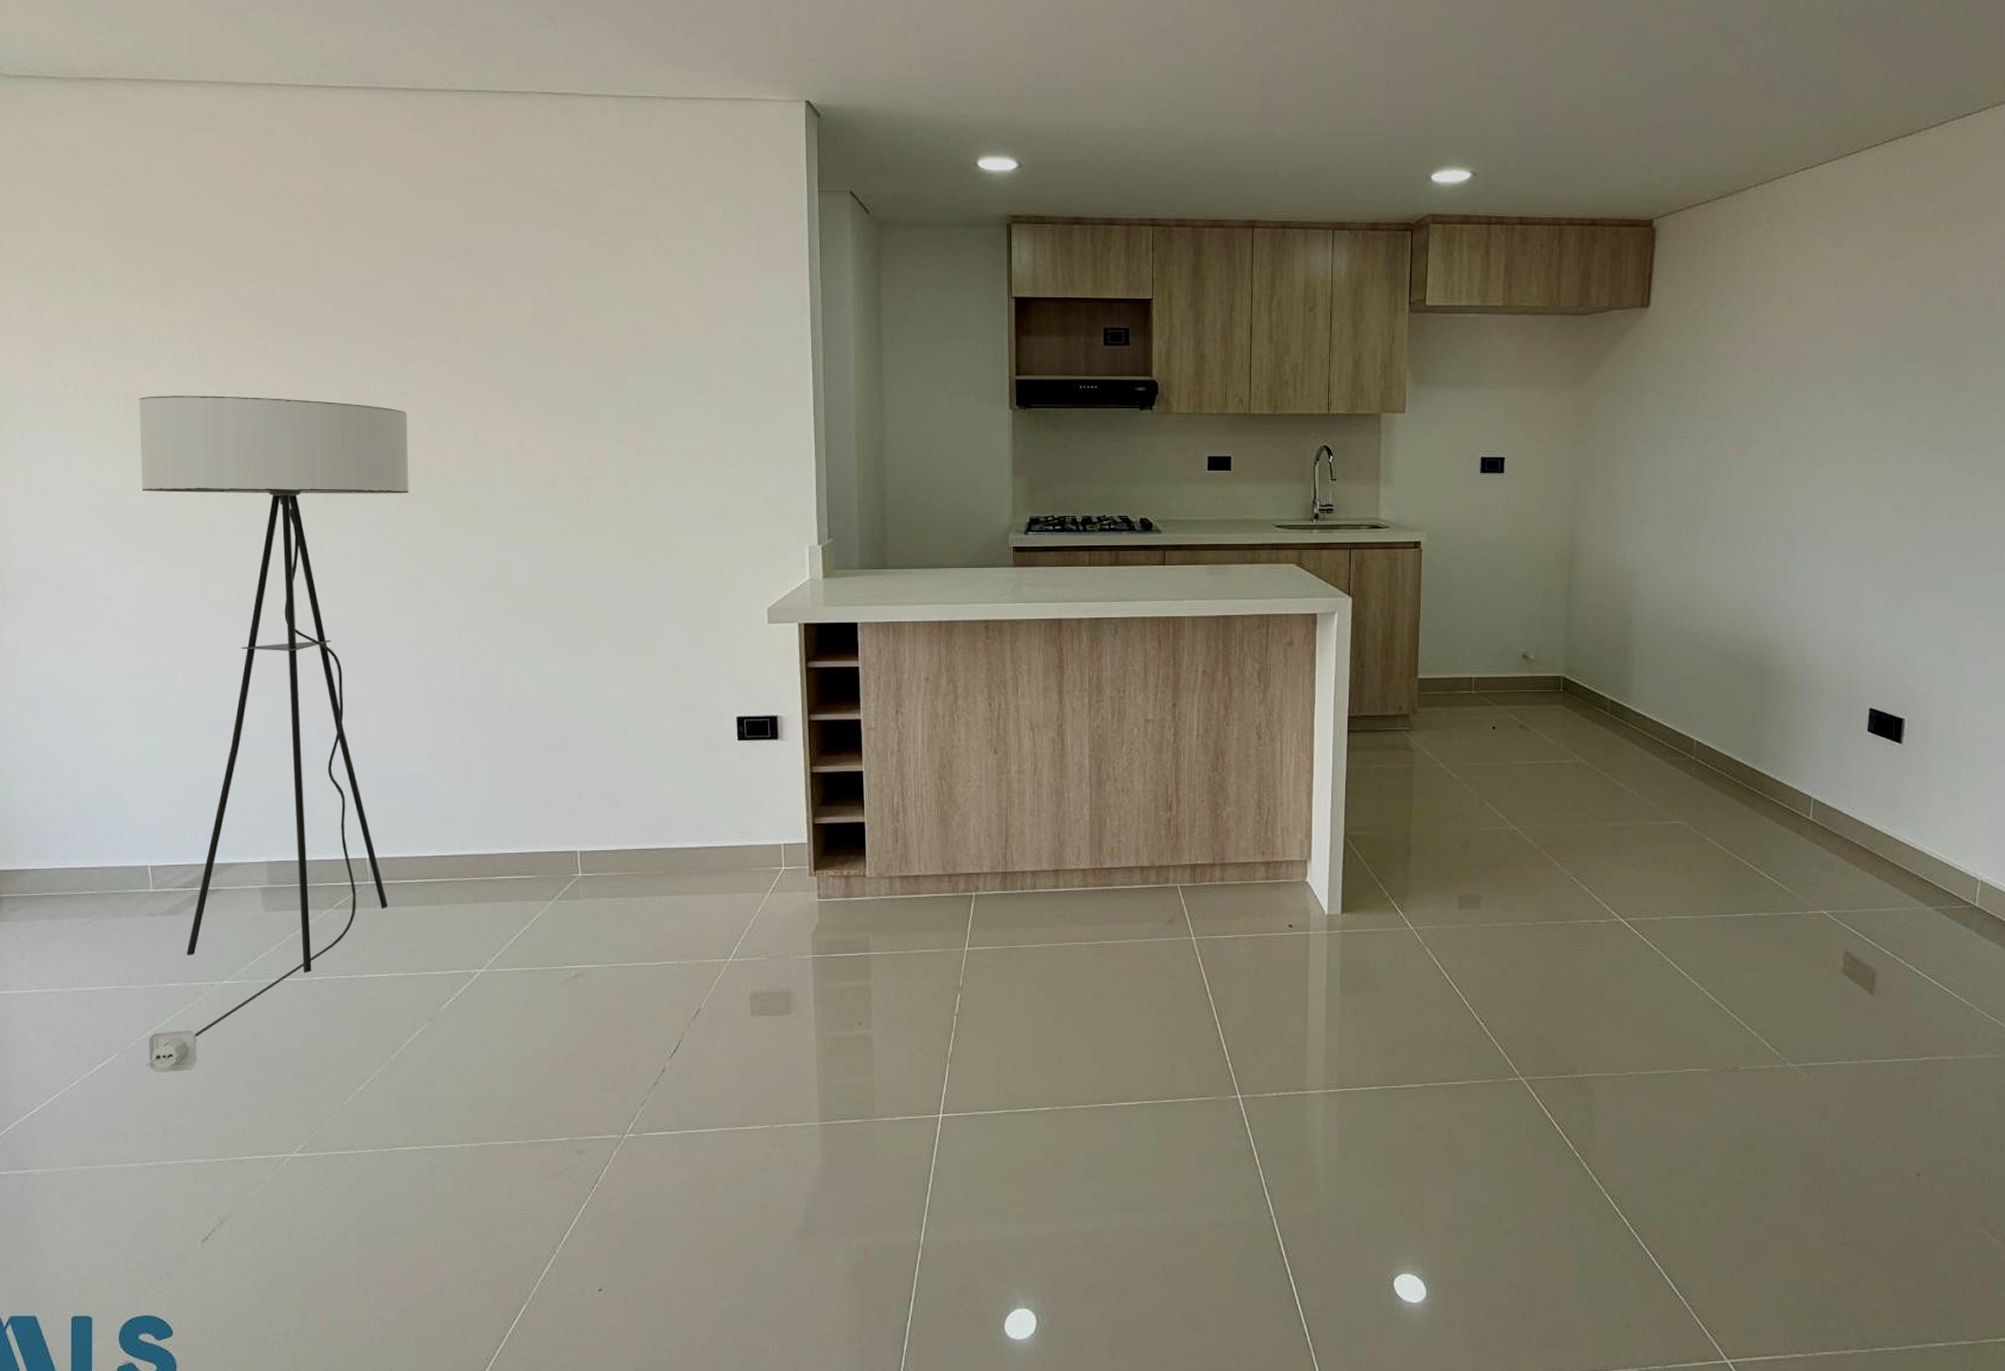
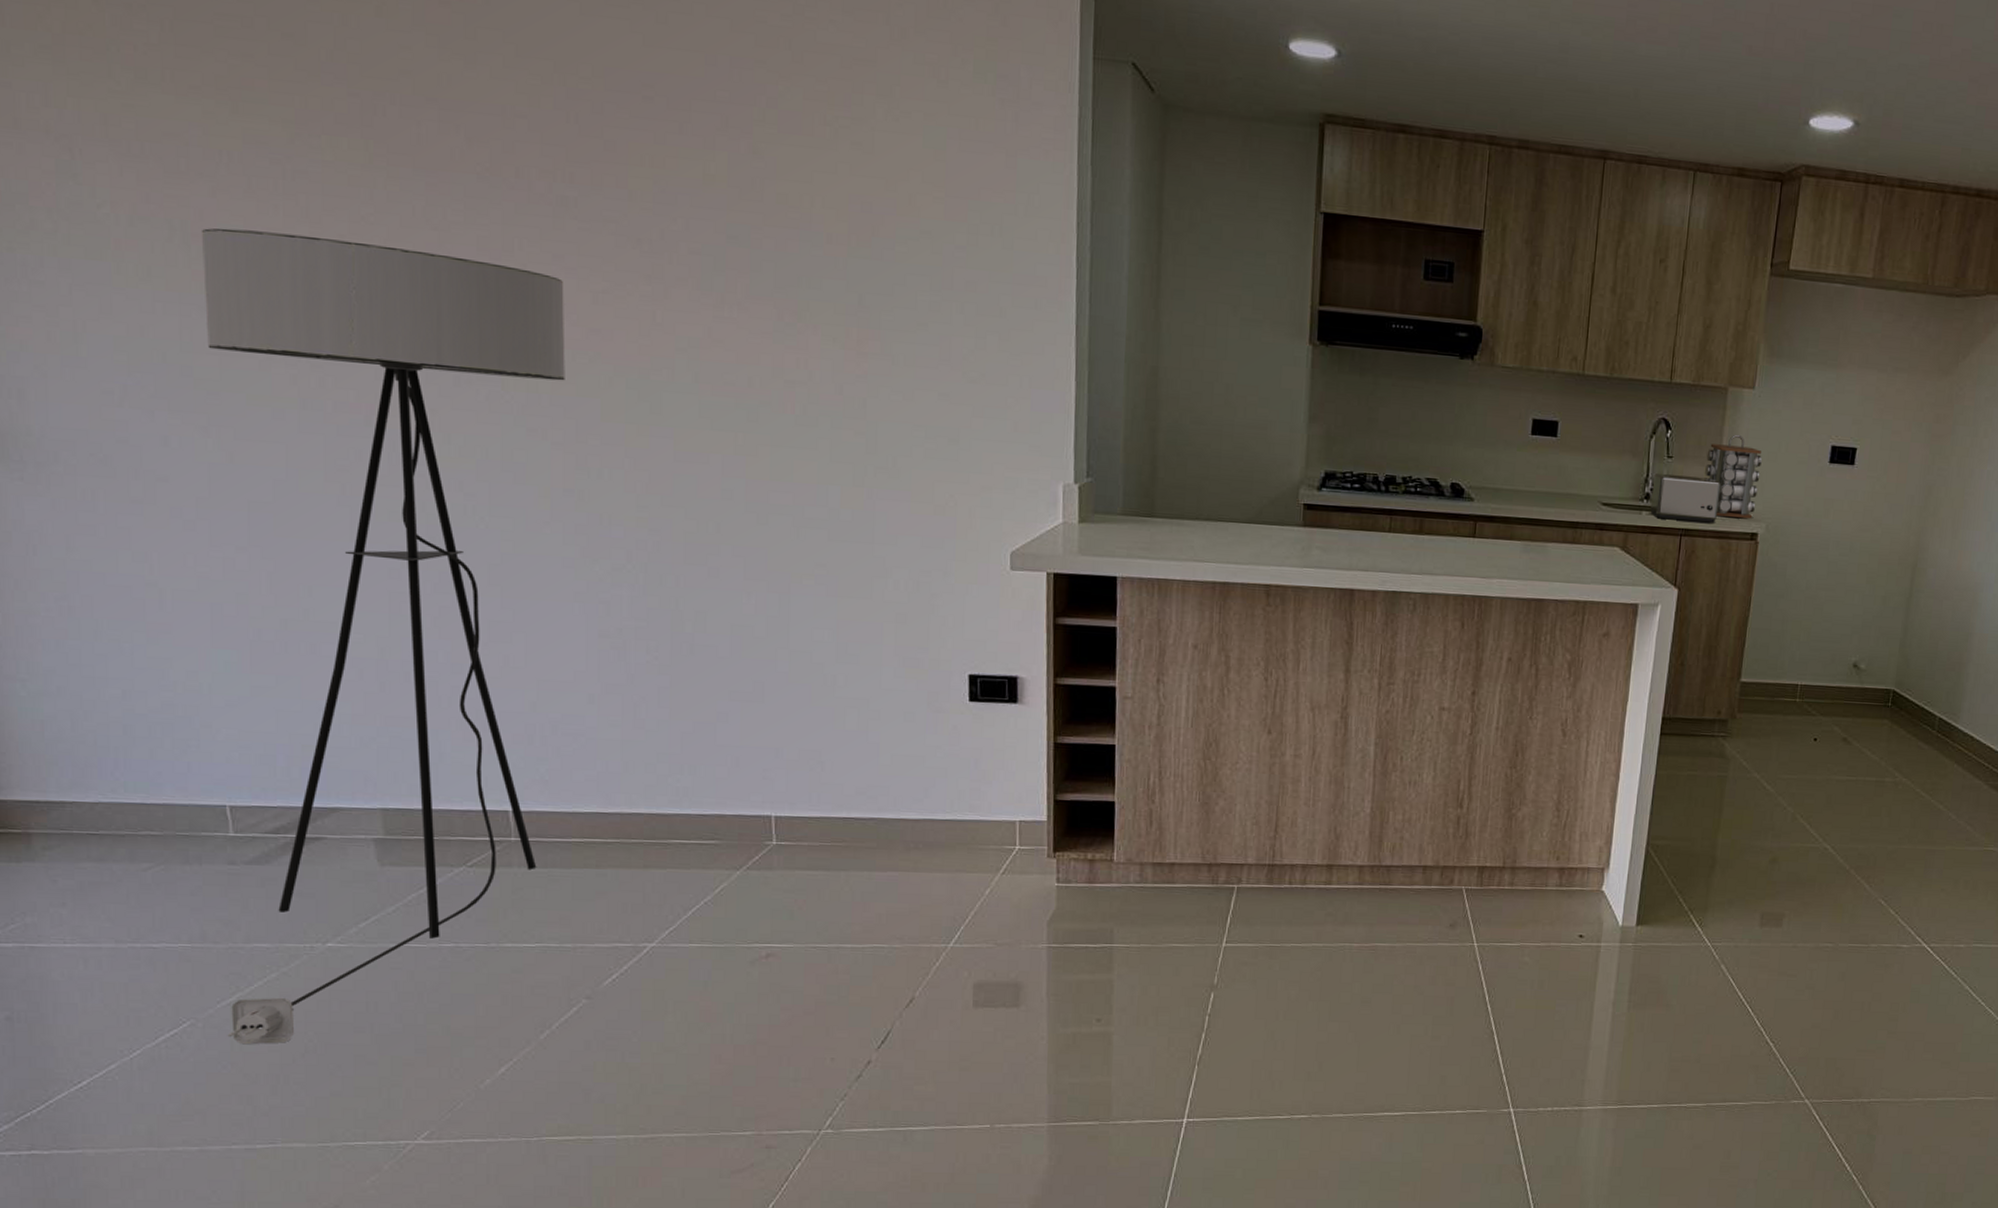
toaster: none [1320,495,1382,537] -> present [1650,474,1721,524]
spice rack: none [1367,454,1418,530] -> present [1705,434,1762,519]

